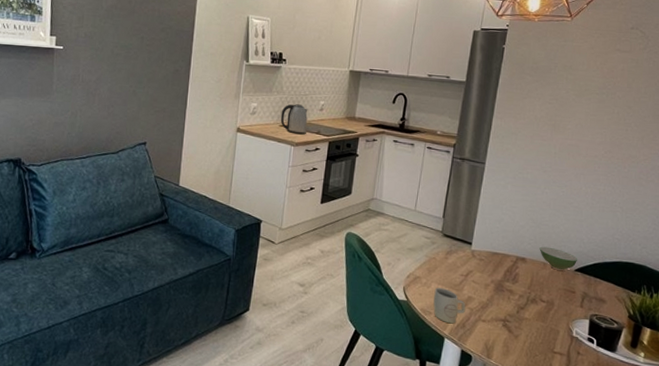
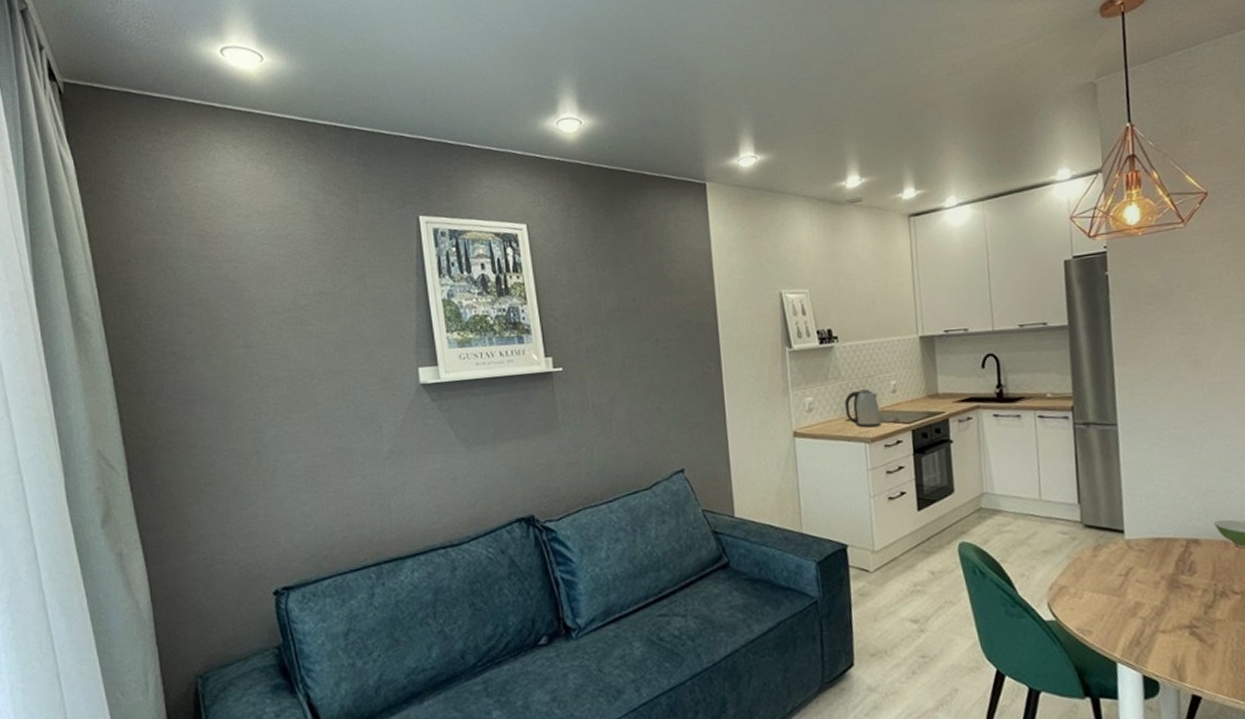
mug: present [433,288,466,324] -> none [1088,596,1136,643]

